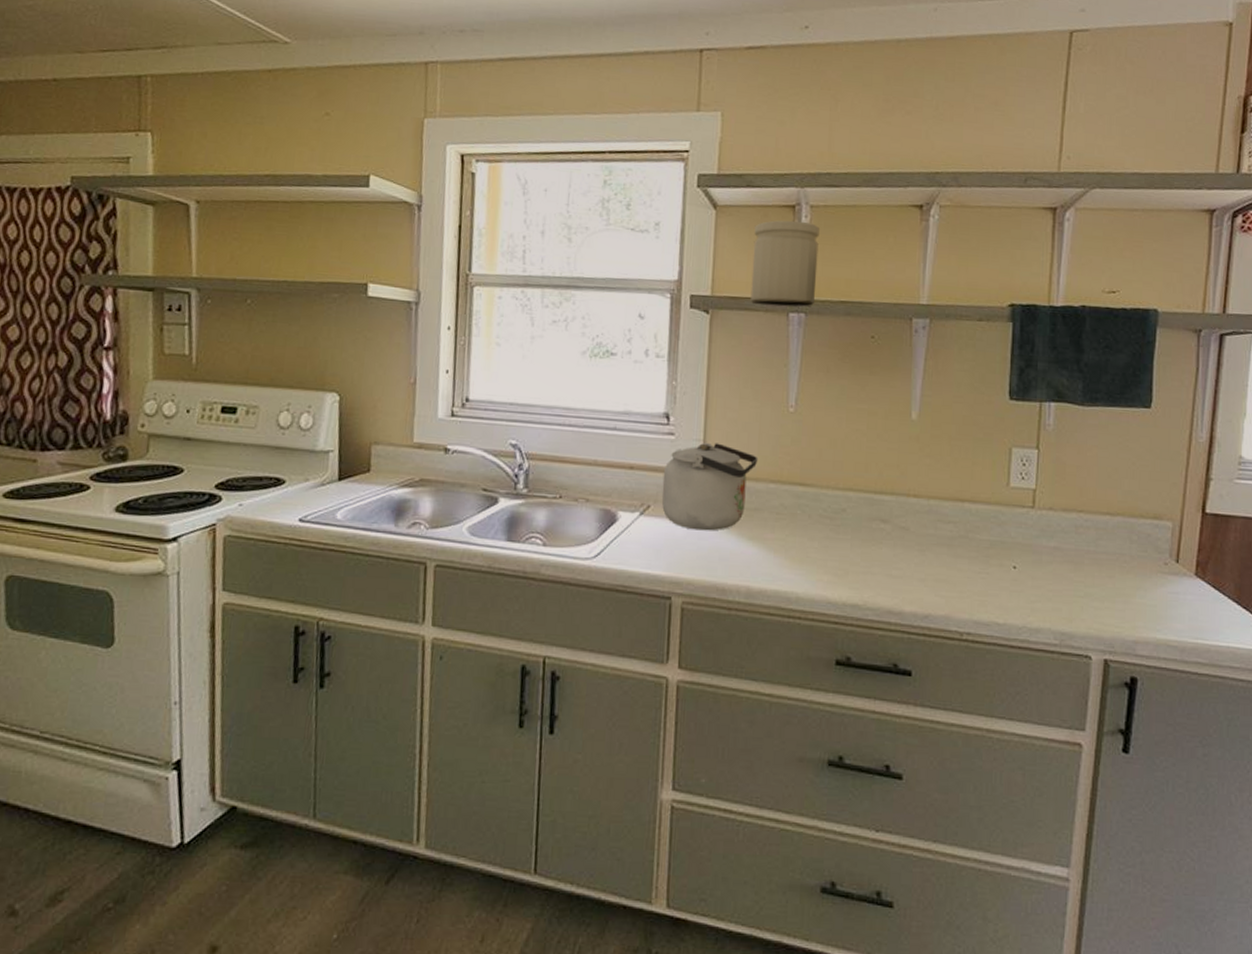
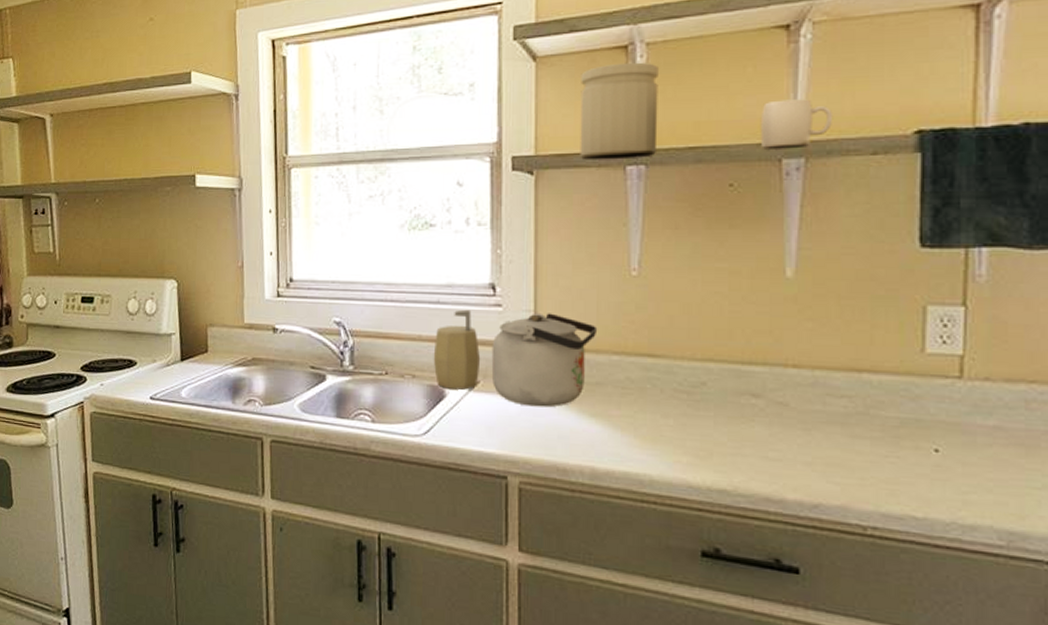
soap dispenser: none [607,436,653,514] -> present [433,309,481,390]
mug: none [896,268,952,311] -> present [760,99,834,150]

